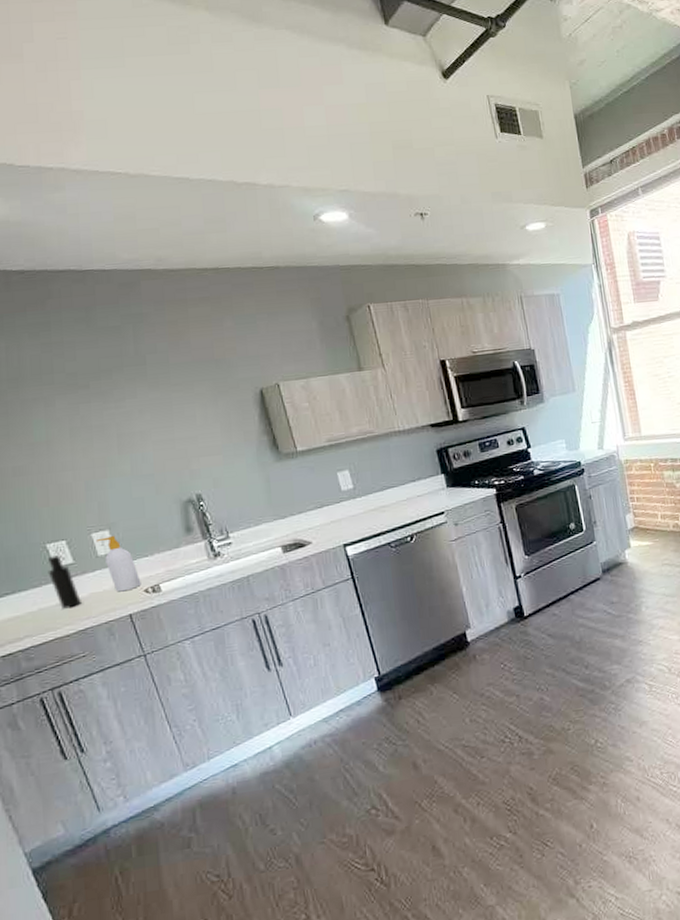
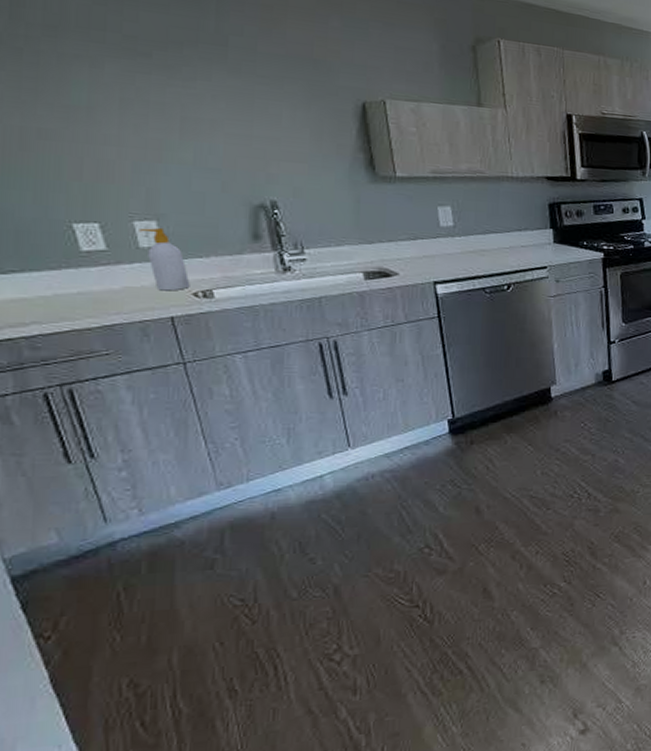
atomizer: present [47,555,81,609] -> none [71,238,111,299]

